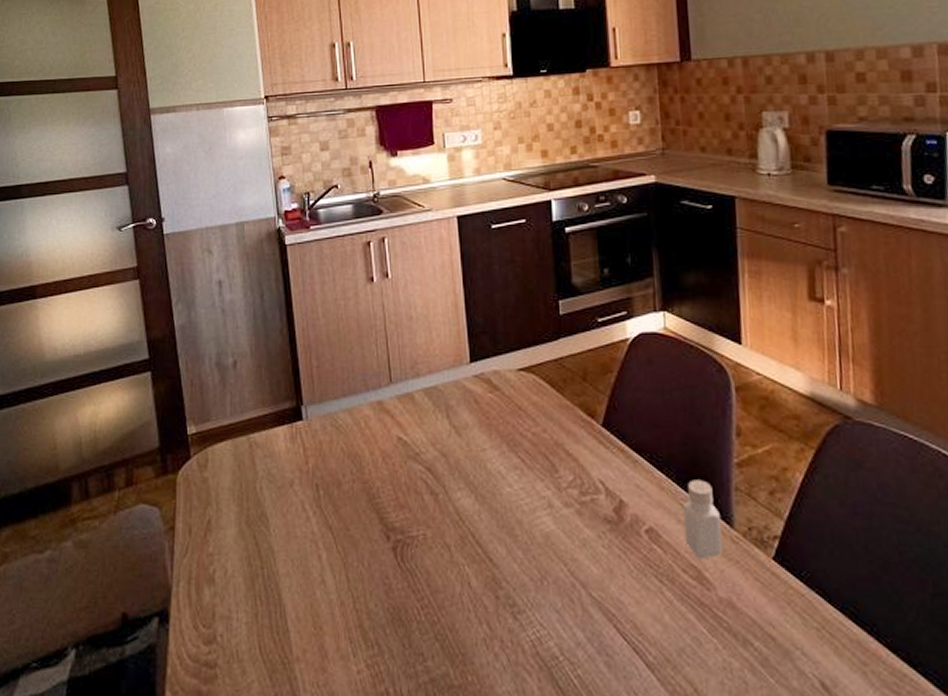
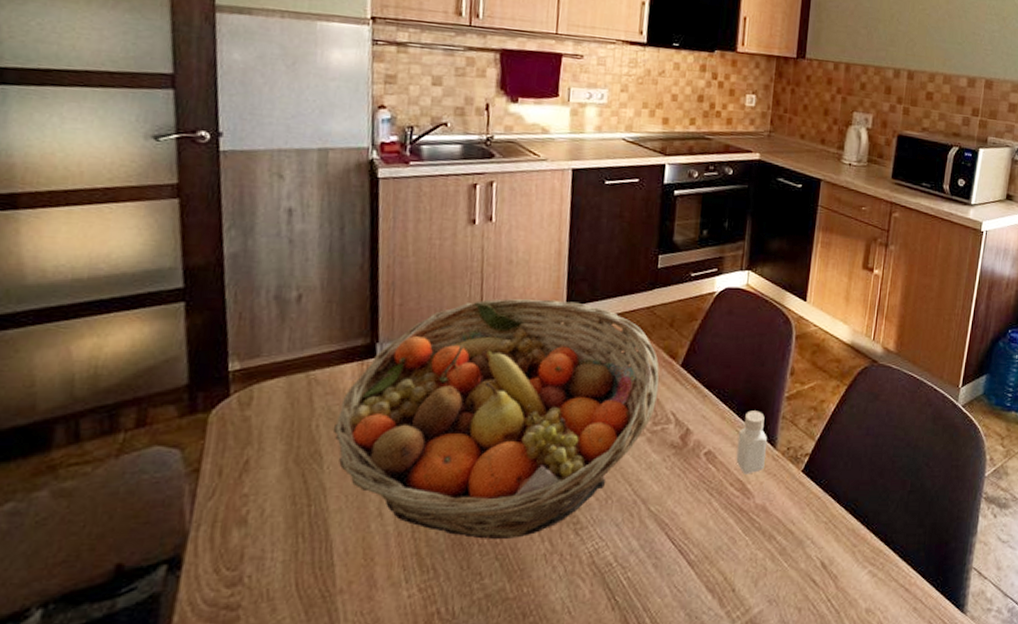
fruit basket: none [274,355,581,618] -> present [333,299,660,539]

